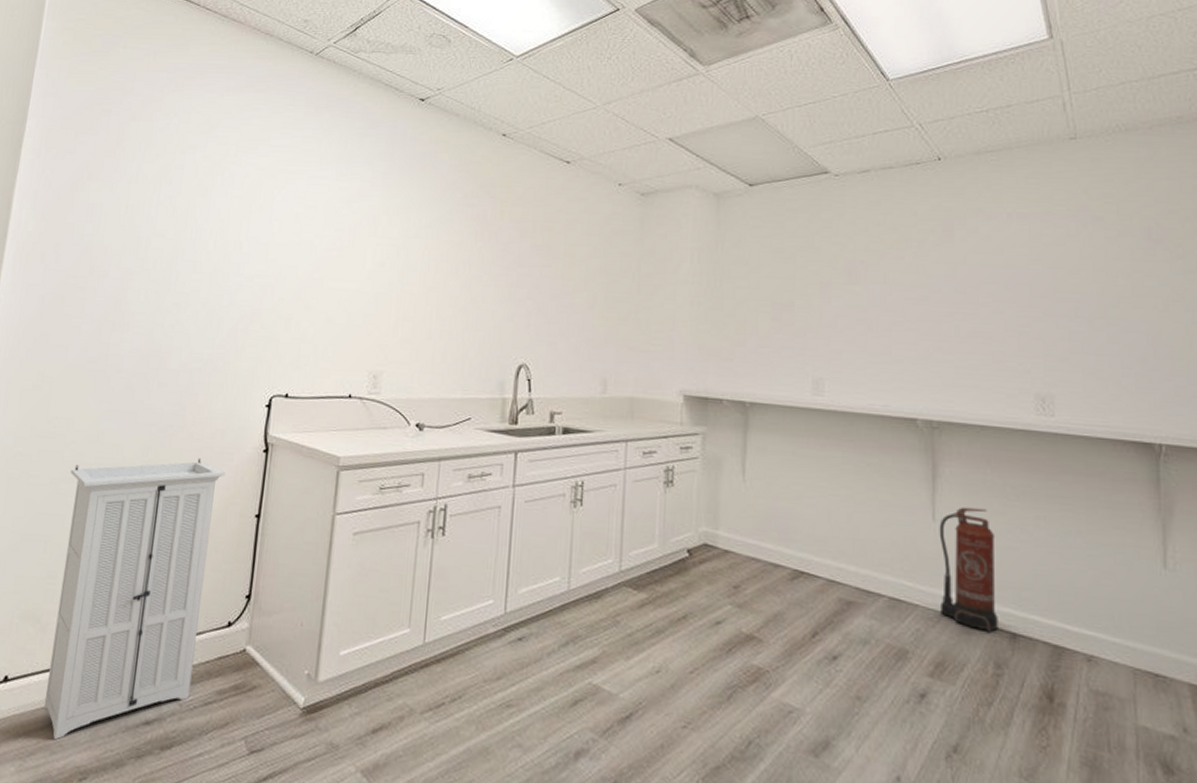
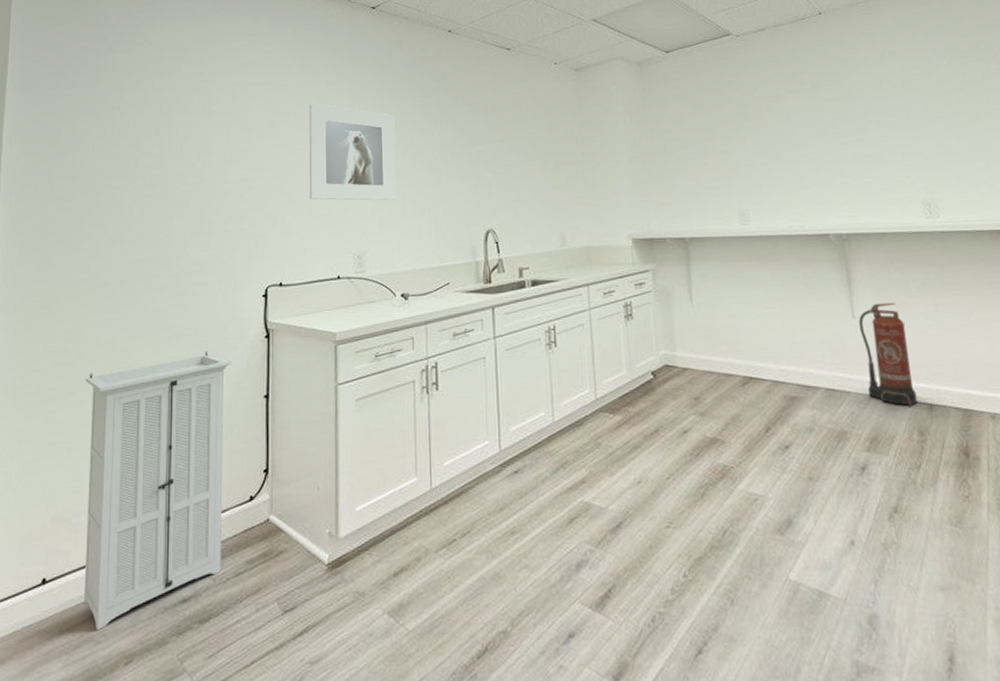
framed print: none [328,199,432,318] -> present [309,103,396,201]

